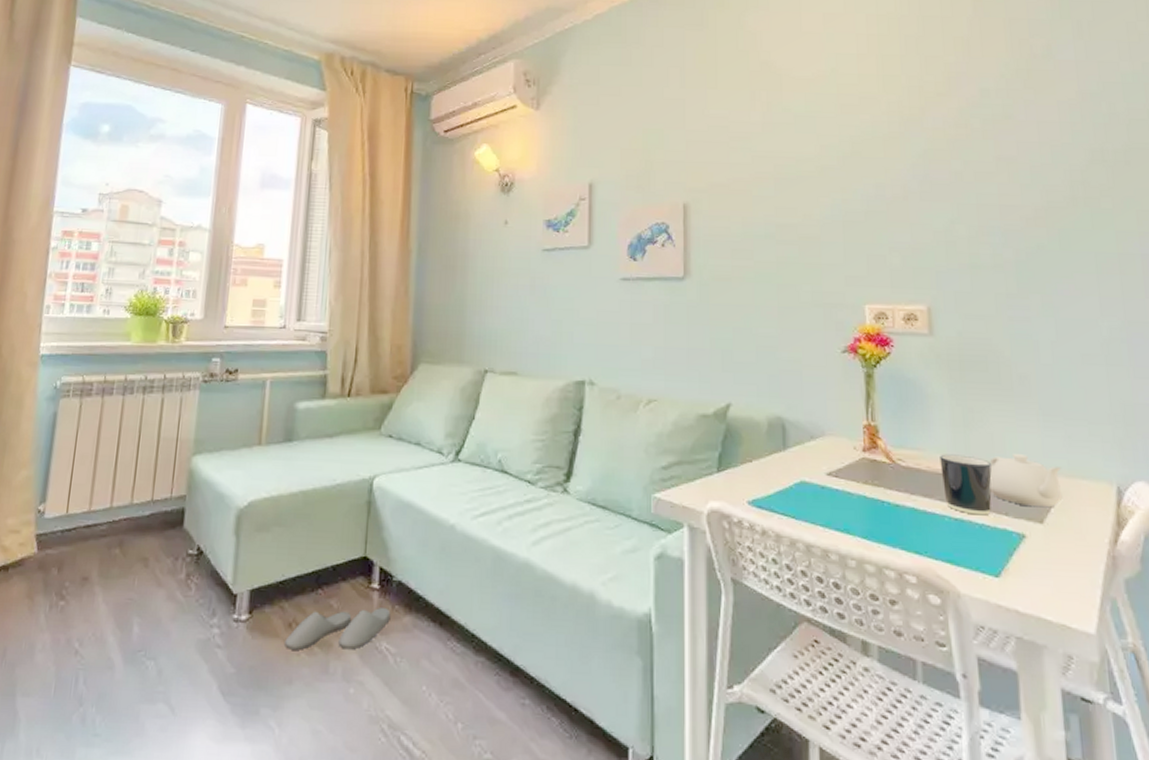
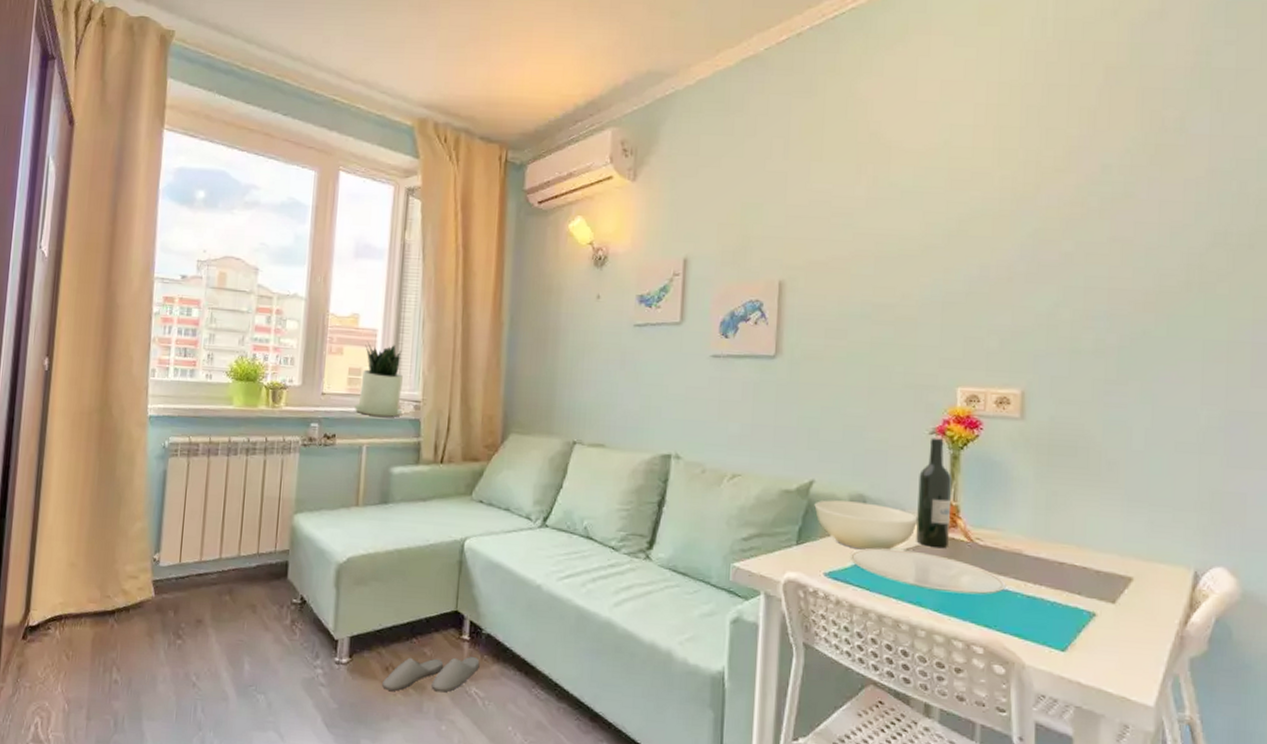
planter: none [257,271,309,350] -> present [354,341,403,418]
bowl: none [733,423,838,475] -> present [814,500,918,550]
plate: none [772,472,933,520] -> present [849,547,1006,595]
wine bottle: none [835,356,871,470] -> present [916,437,953,548]
mug: present [940,454,993,516] -> none [1018,535,1071,594]
teapot: present [989,453,1063,507] -> none [1065,536,1141,588]

